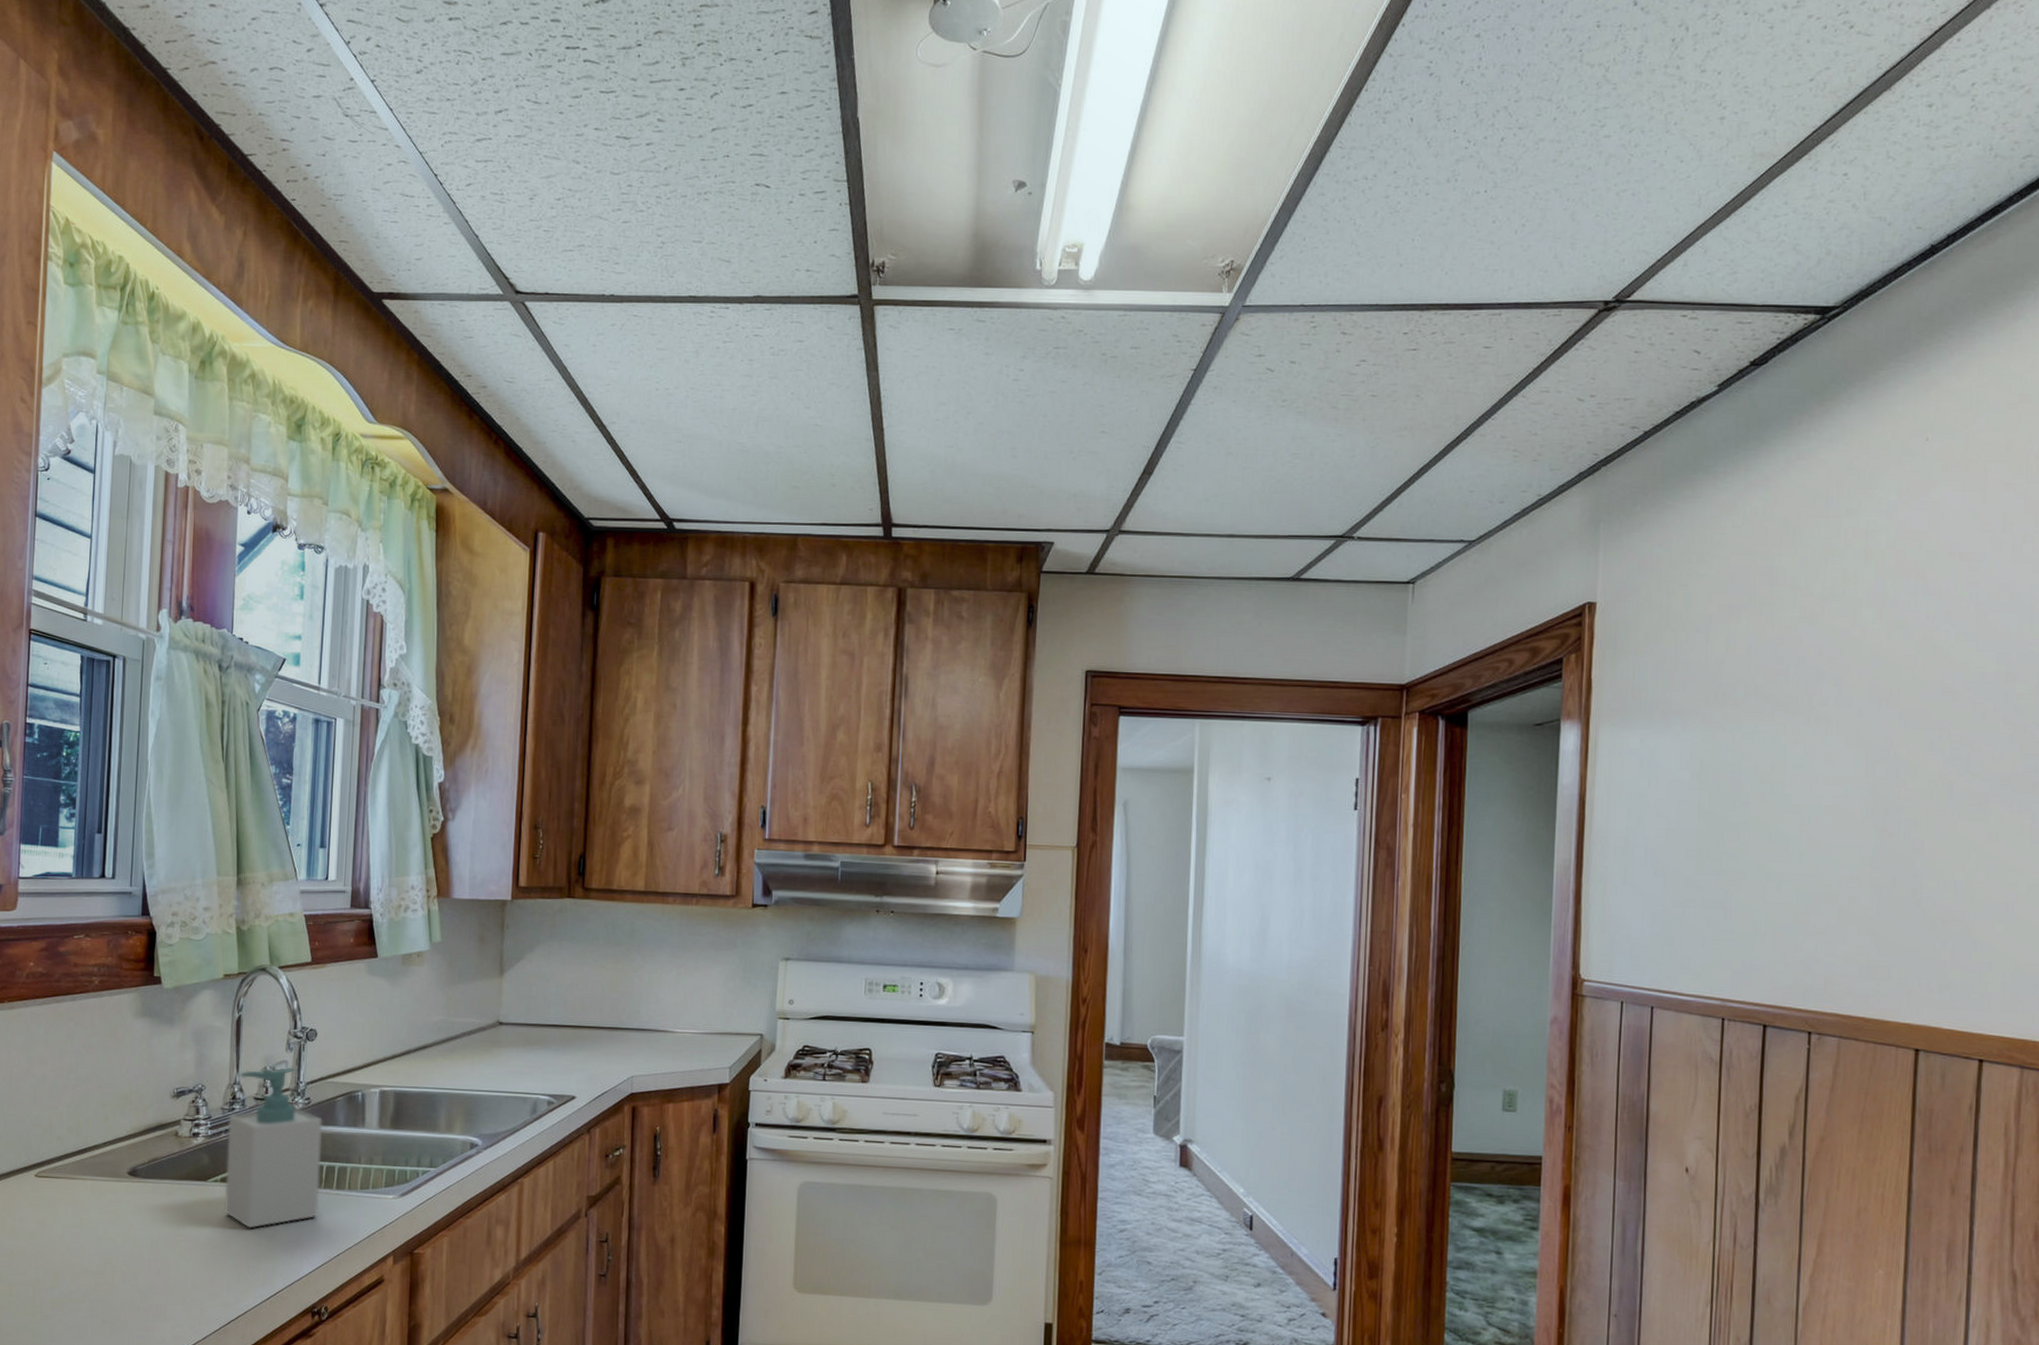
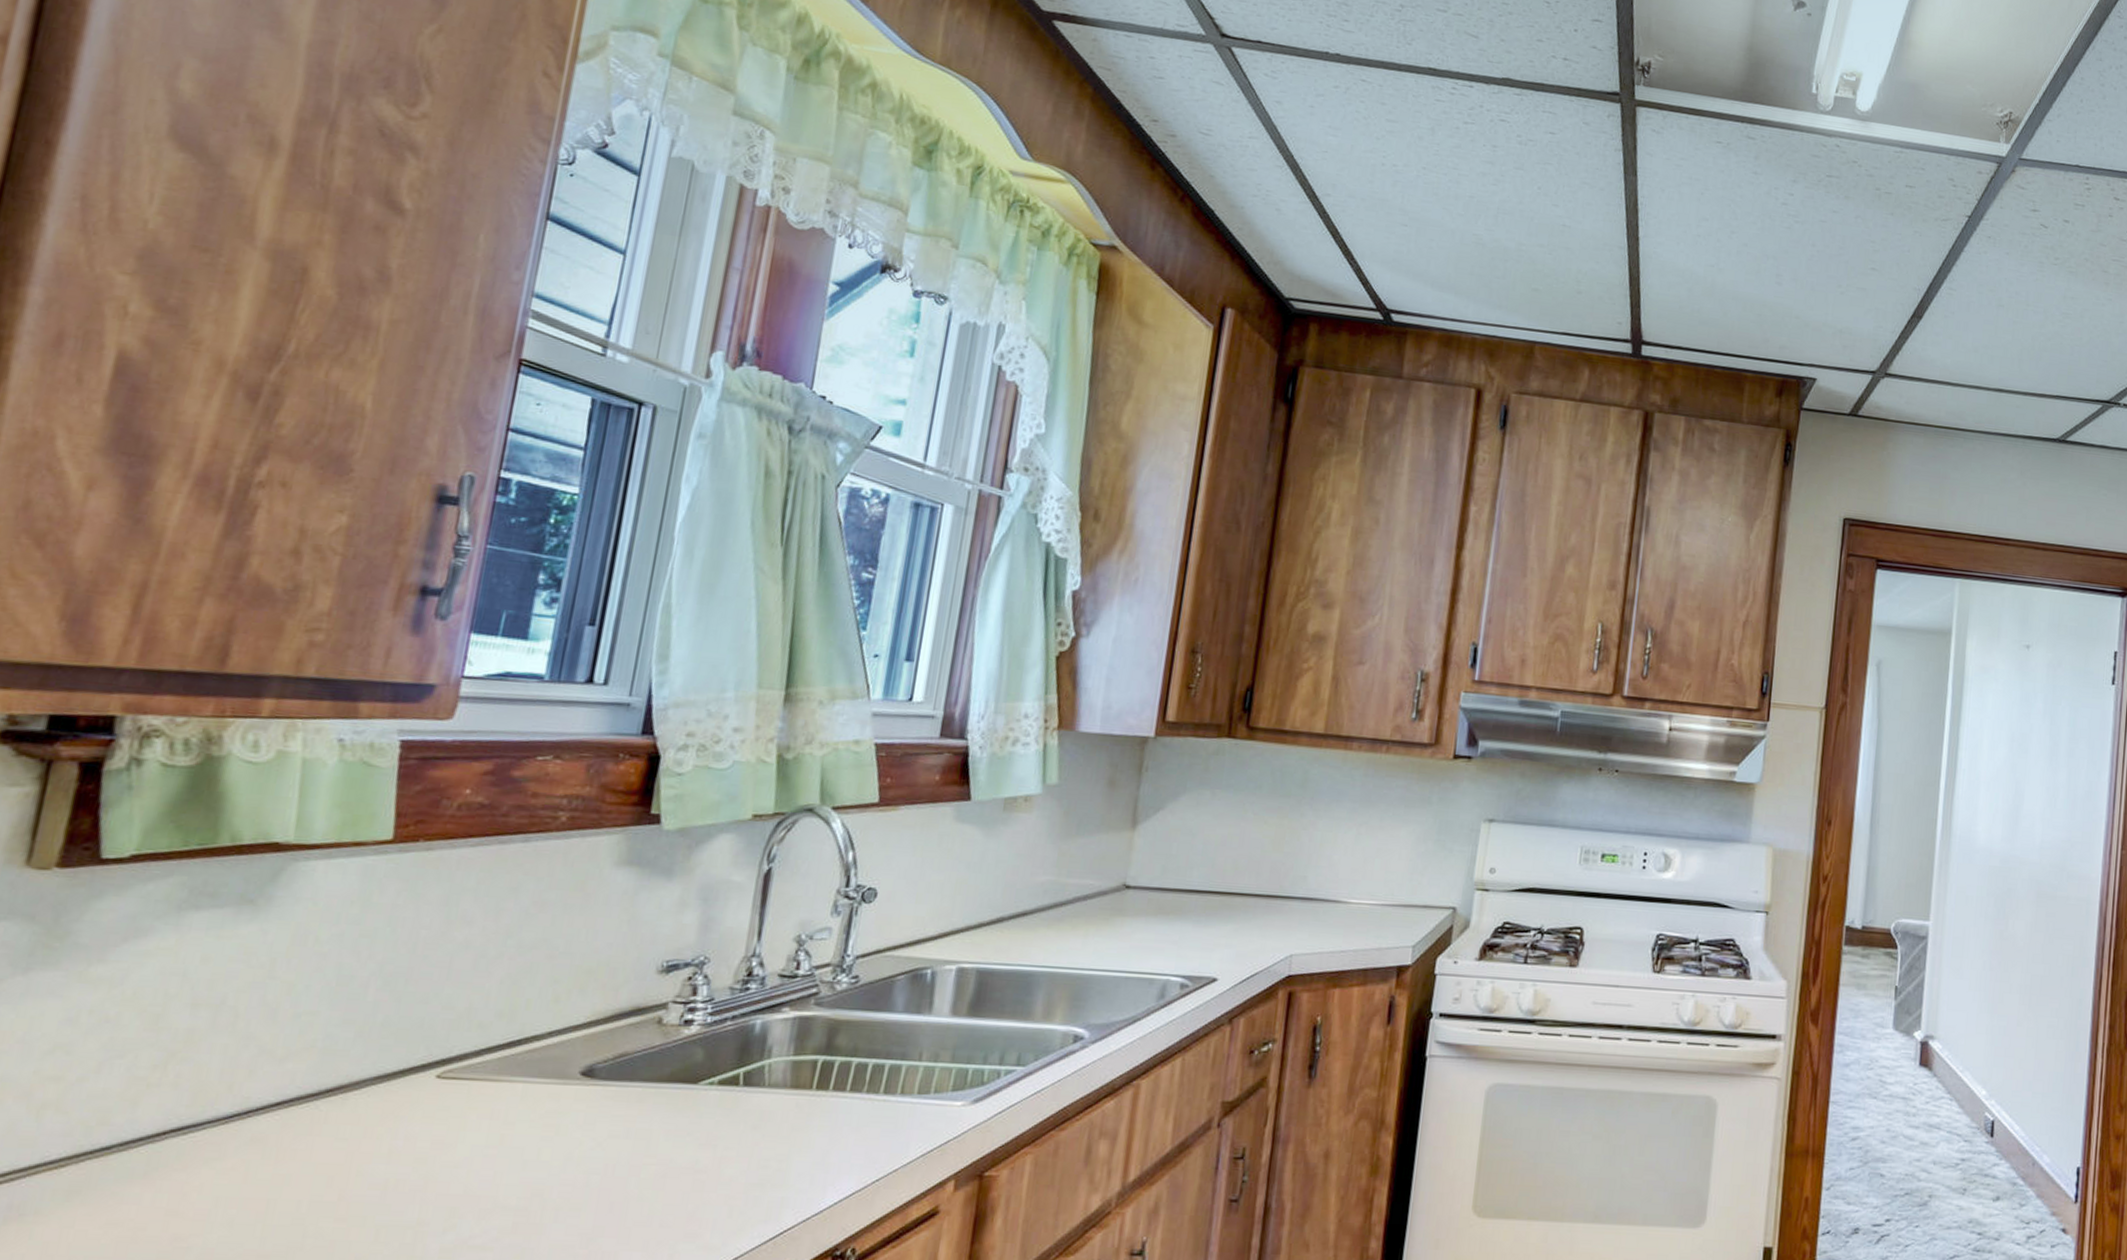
soap bottle: present [225,1067,322,1229] -> none [720,935,873,1146]

